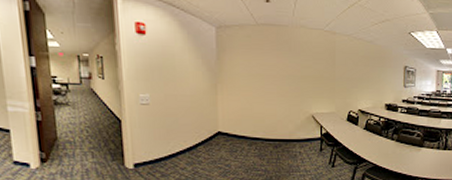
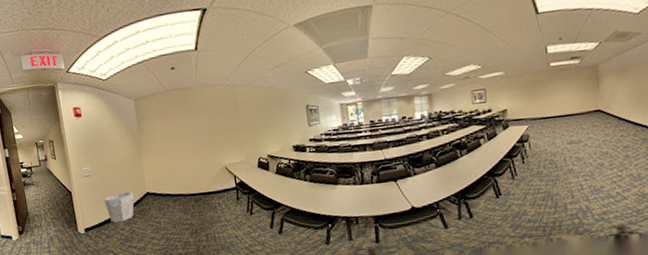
waste bin: none [163,128,203,160] -> present [103,191,134,223]

